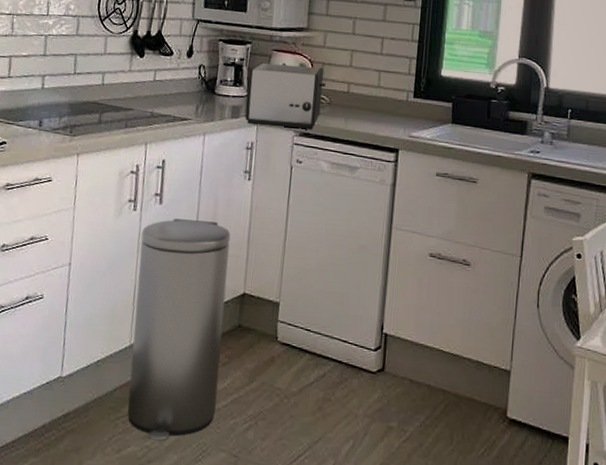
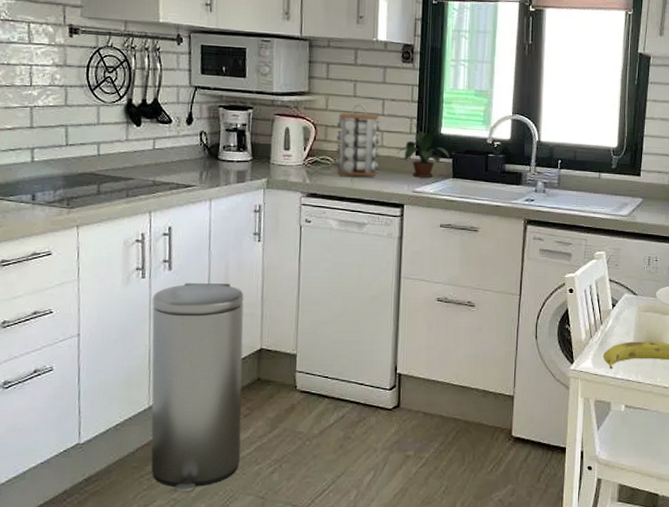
toaster: present [245,62,326,130] -> none [251,127,330,190]
spice rack: none [330,41,378,119] -> present [335,104,380,177]
potted plant: none [394,64,450,122] -> present [397,123,451,177]

